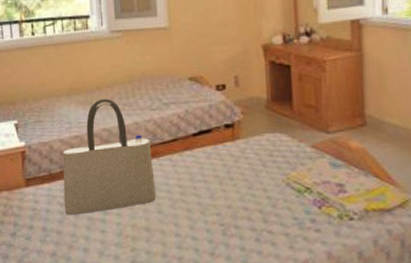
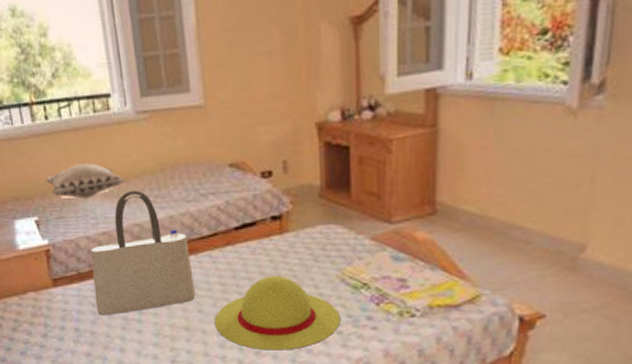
decorative pillow: none [27,74,99,104] -> present [45,163,126,198]
straw hat: none [172,179,287,252] -> present [214,276,340,351]

